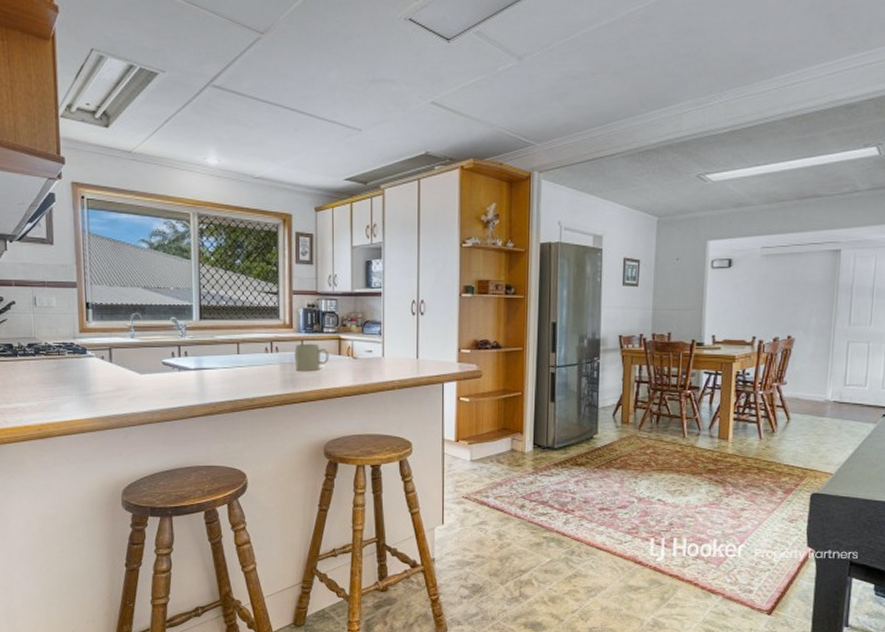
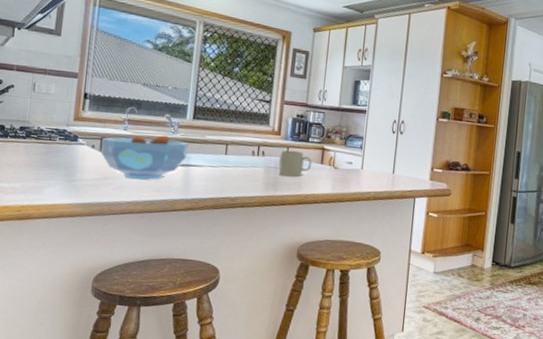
bowl: none [111,340,199,387] -> present [101,135,189,180]

